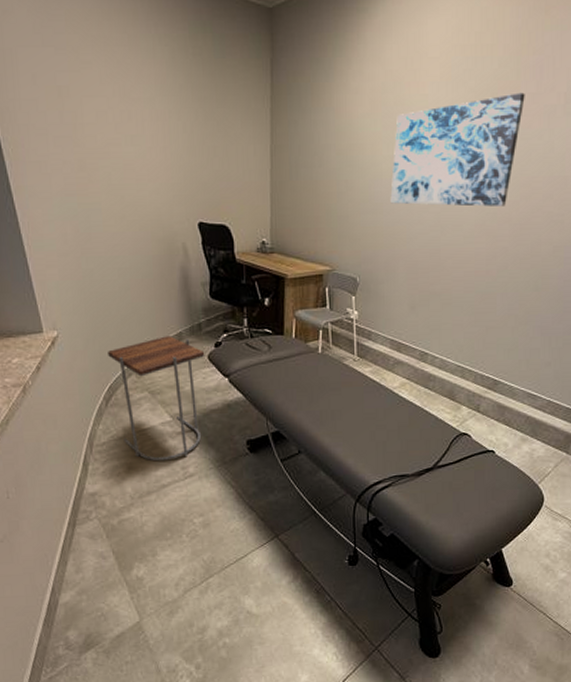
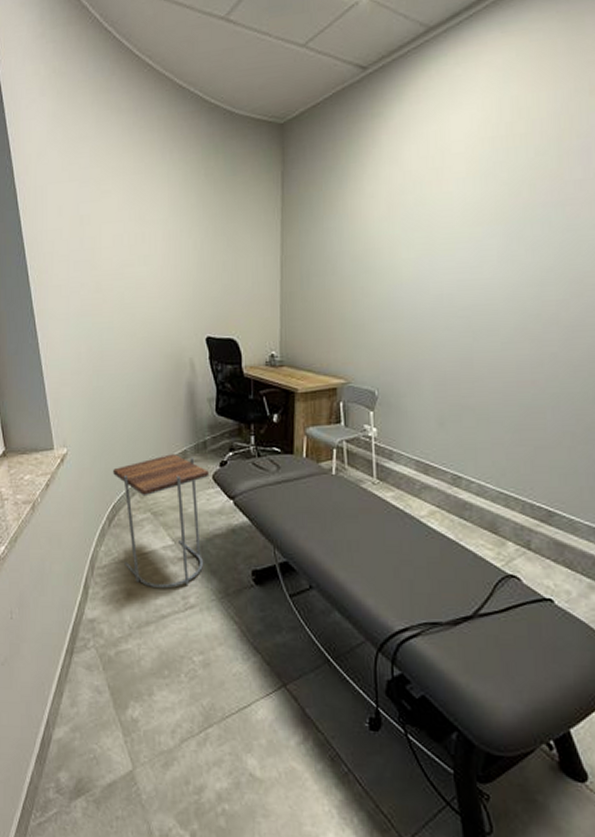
wall art: present [390,92,525,207] -> none [412,180,570,310]

